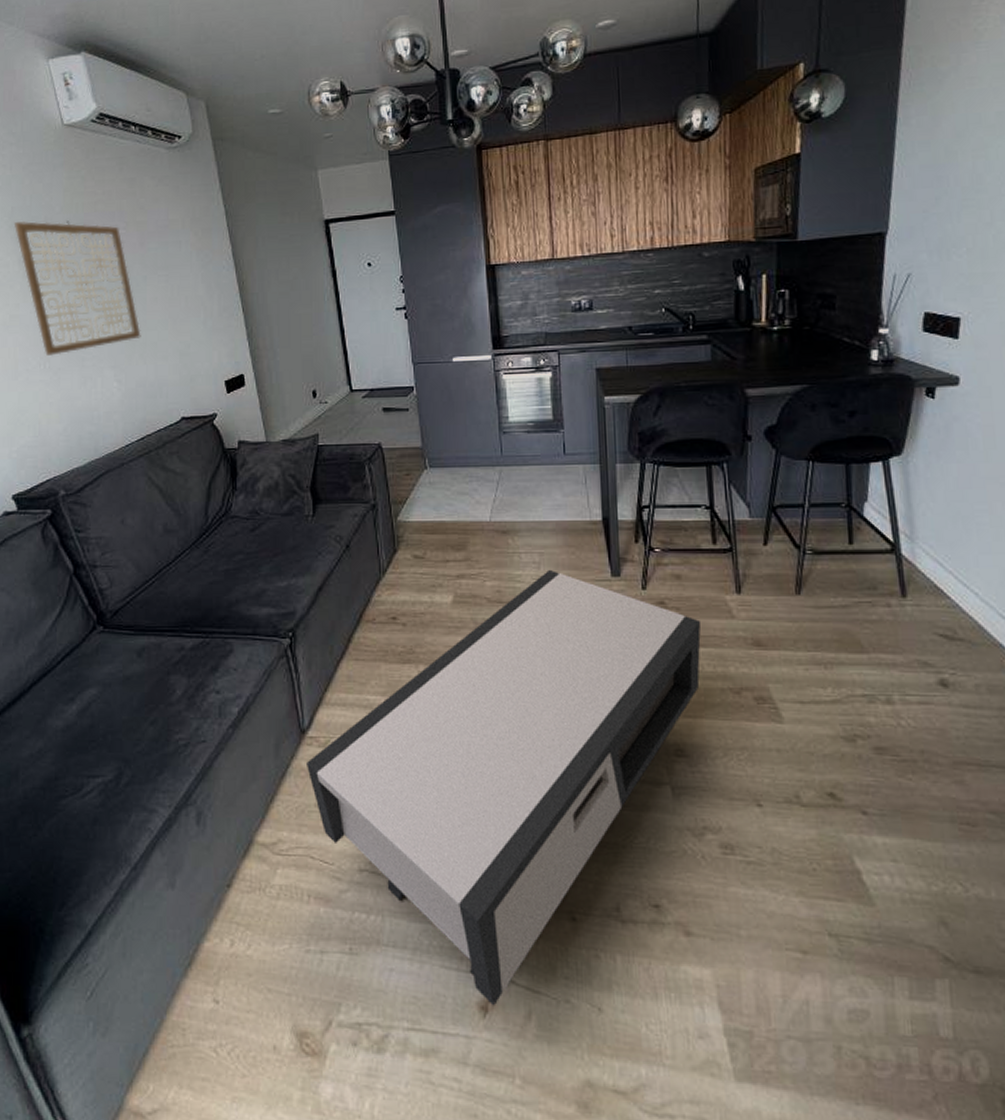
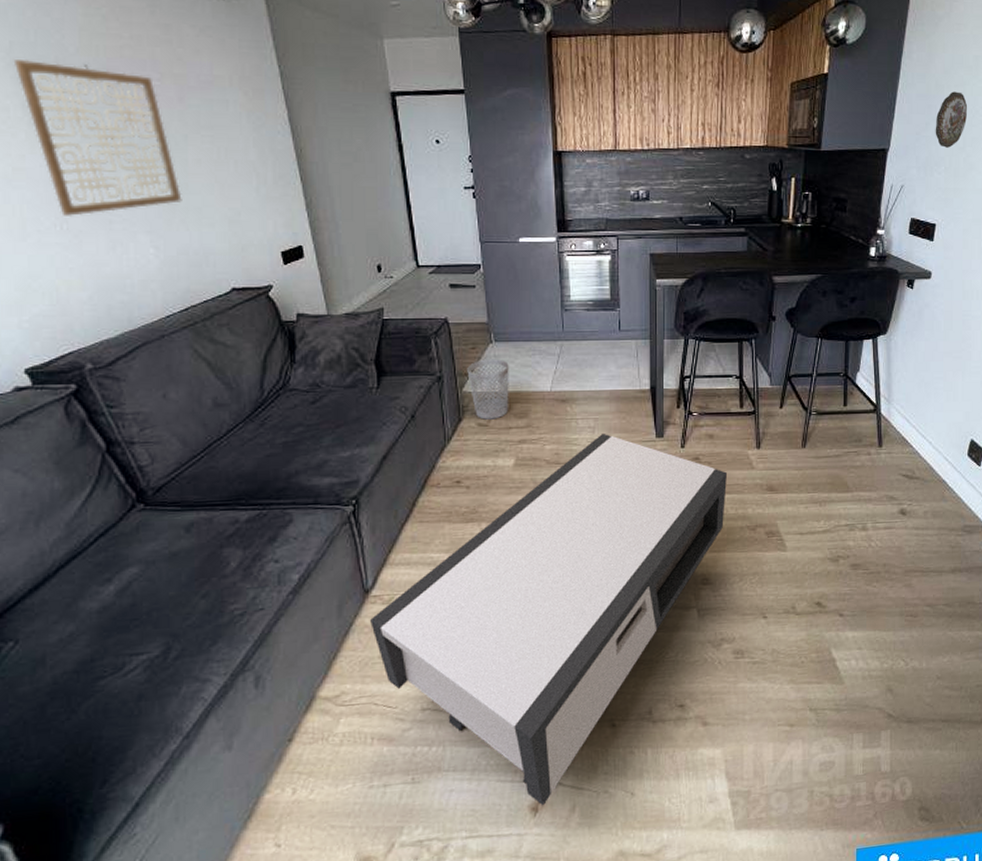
wastebasket: none [402,486,446,551] -> present [467,359,509,420]
decorative plate: none [949,156,994,225] -> present [935,91,968,148]

